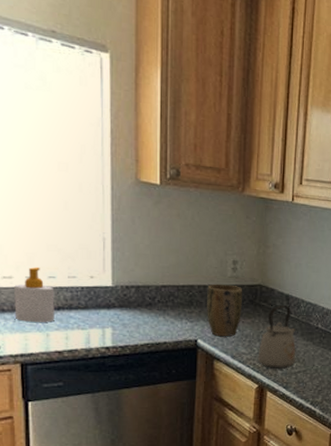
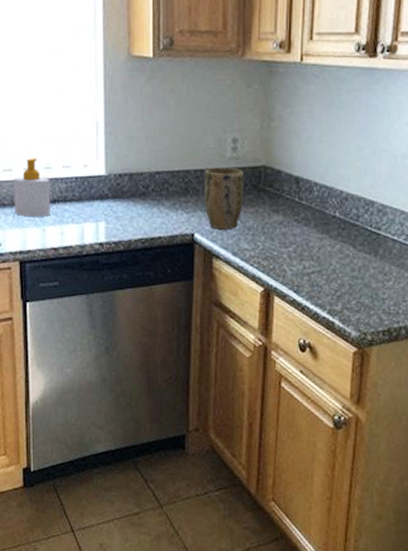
kettle: present [257,305,296,369] -> none [262,190,309,268]

